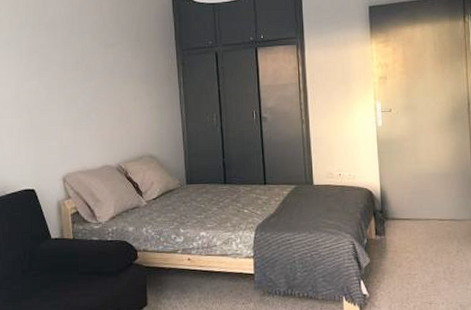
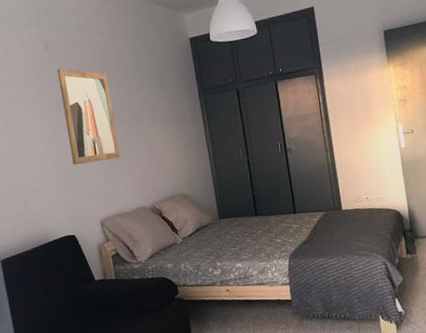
wall art: none [31,15,89,117] -> present [57,68,120,166]

